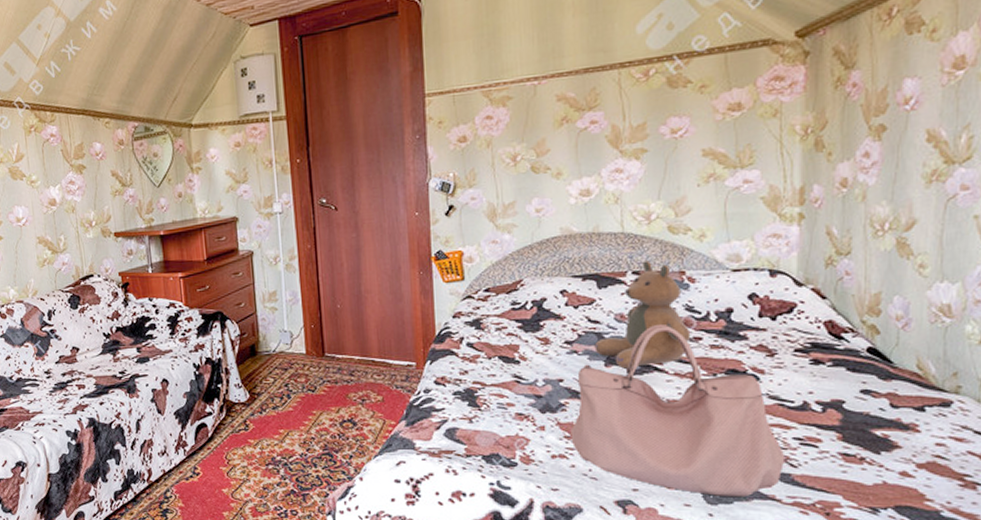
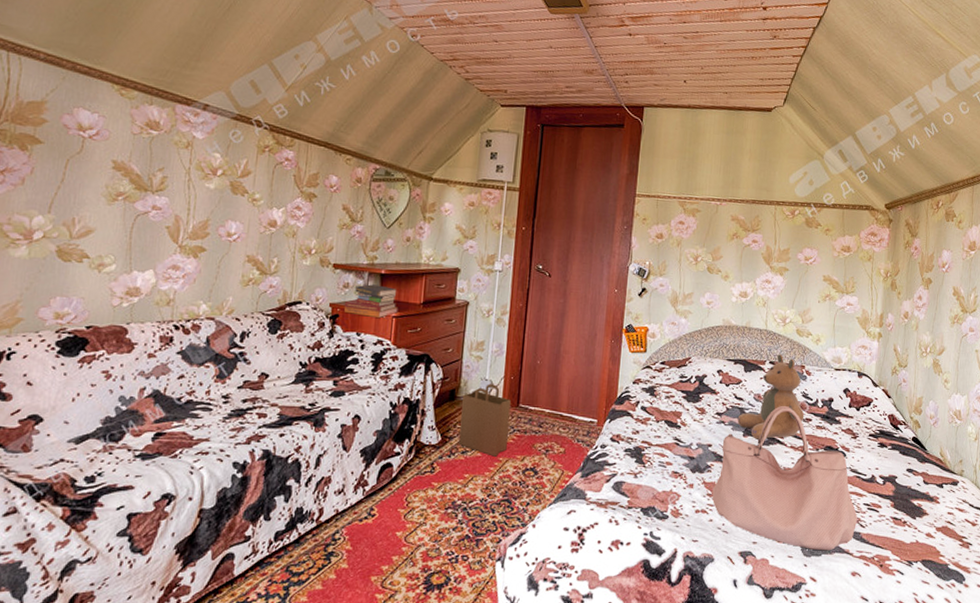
books: none [131,247,184,282] -> present [344,284,399,319]
shopping bag: none [263,335,319,410] -> present [459,384,511,457]

